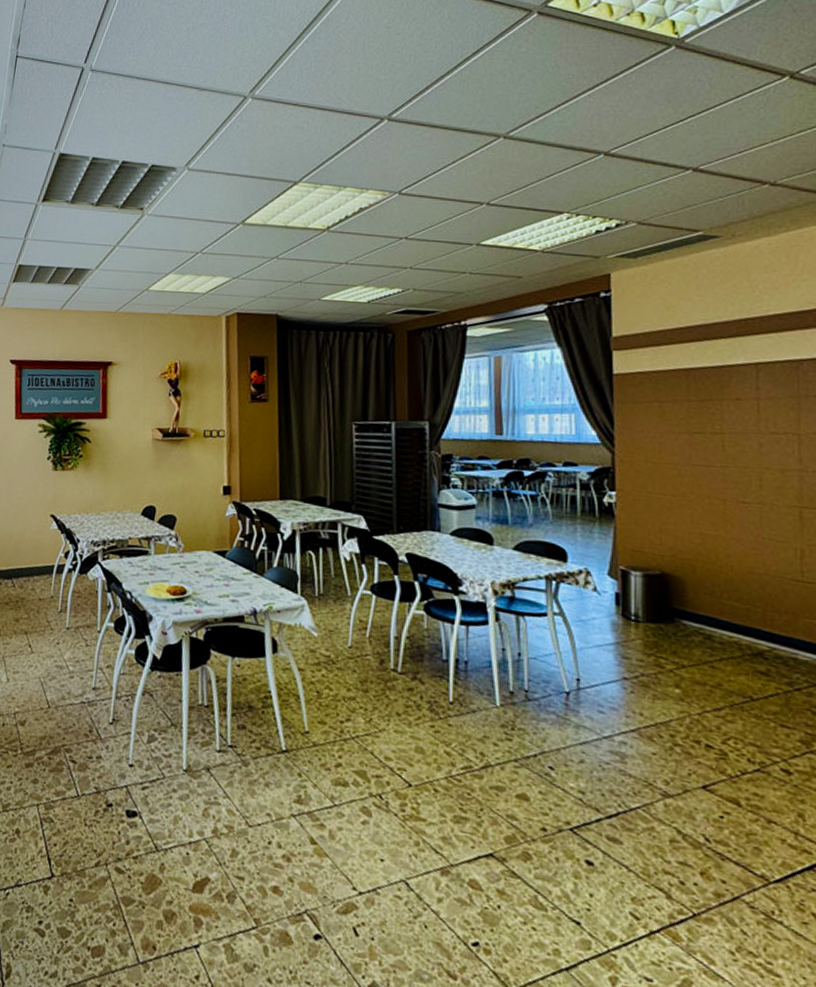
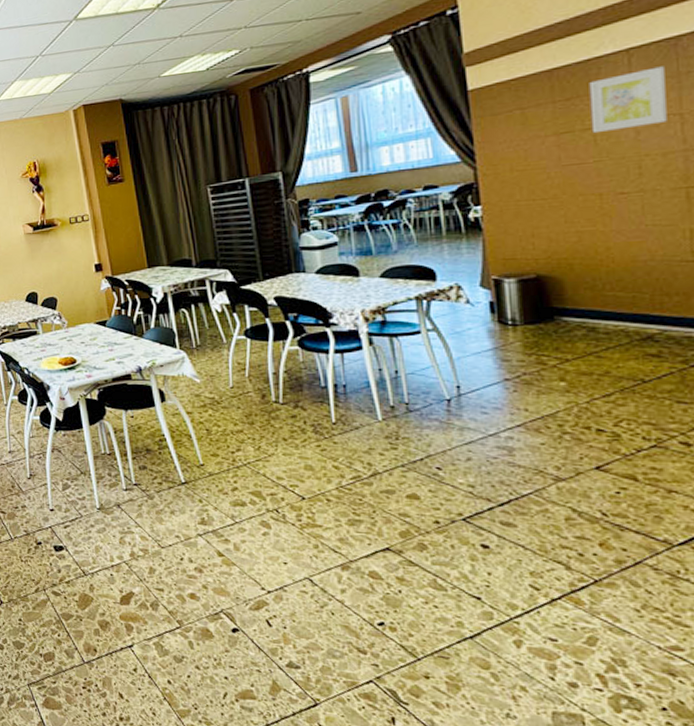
wall art: none [720,385,787,440] -> present [589,66,667,134]

